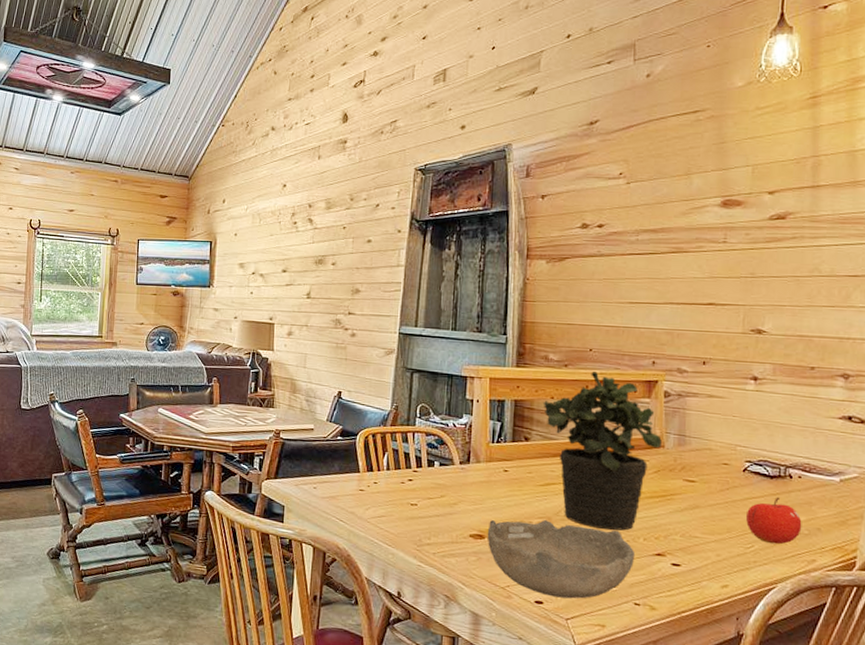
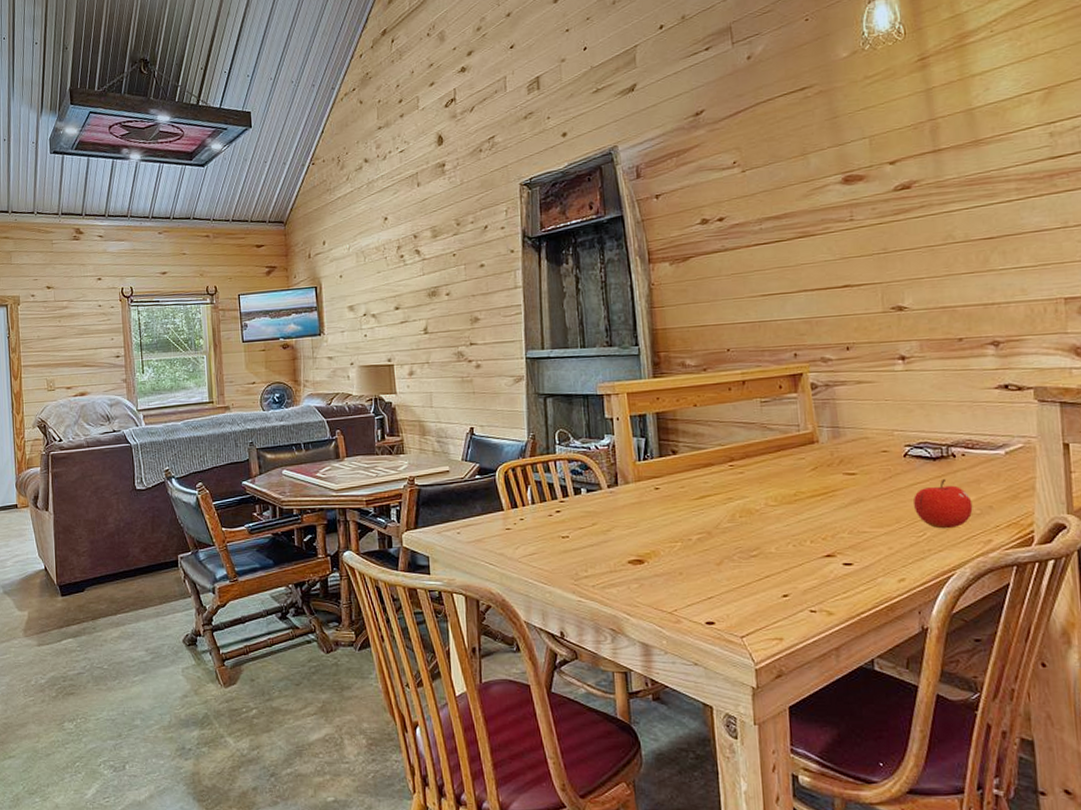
bowl: present [487,520,636,599] -> none [646,535,804,615]
potted plant: present [543,372,662,531] -> none [686,372,816,537]

